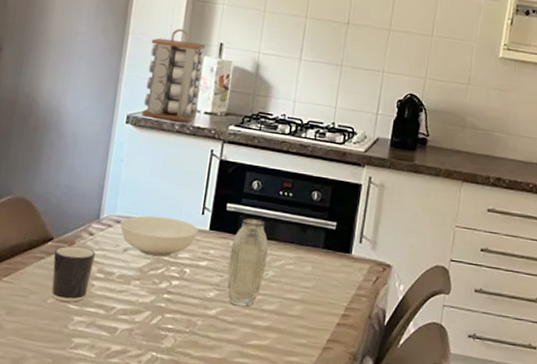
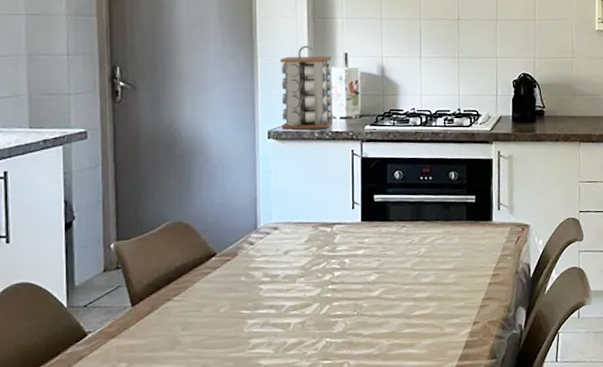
mug: present [51,245,96,302] -> none [219,256,259,309]
bowl: present [120,215,198,257] -> none [277,216,351,254]
vase: present [227,218,268,307] -> none [383,205,418,284]

